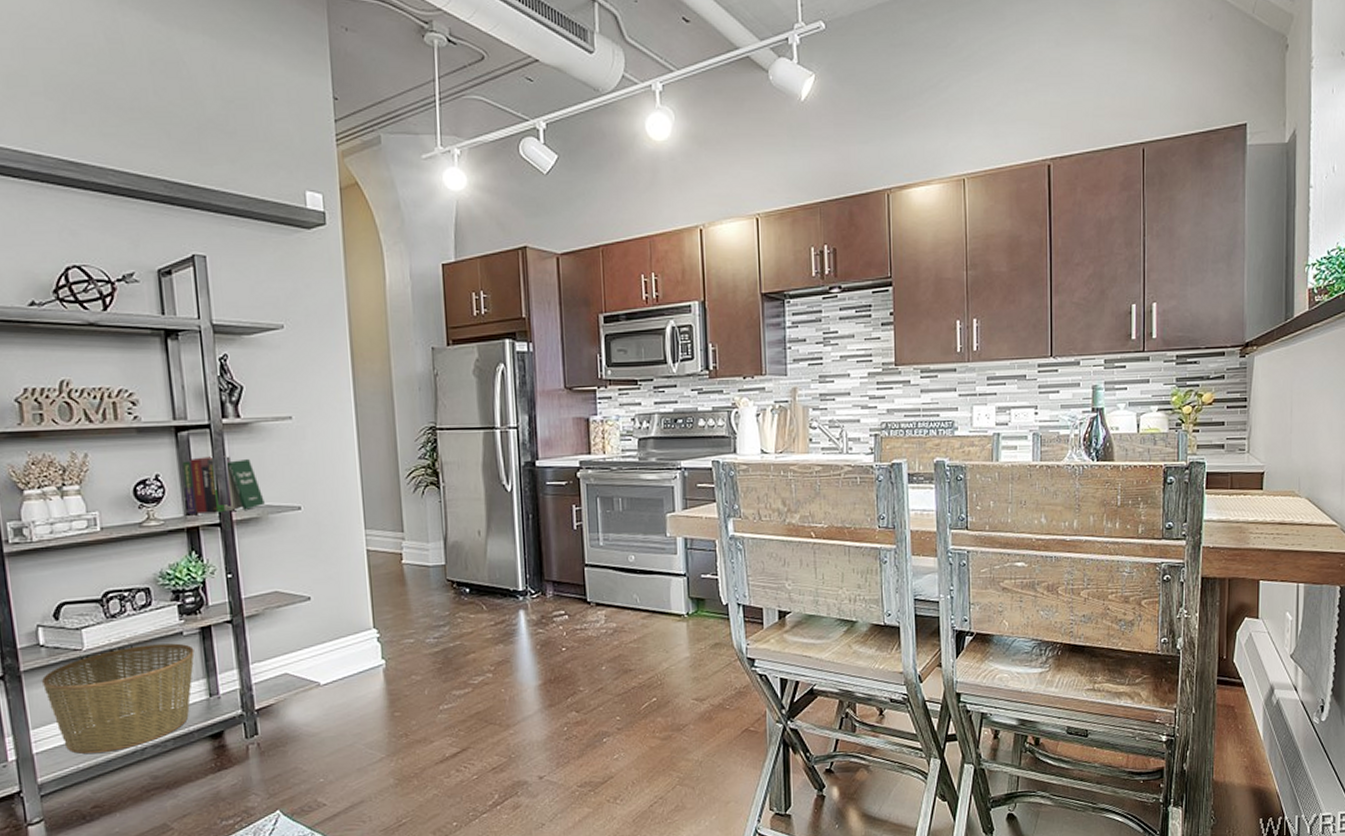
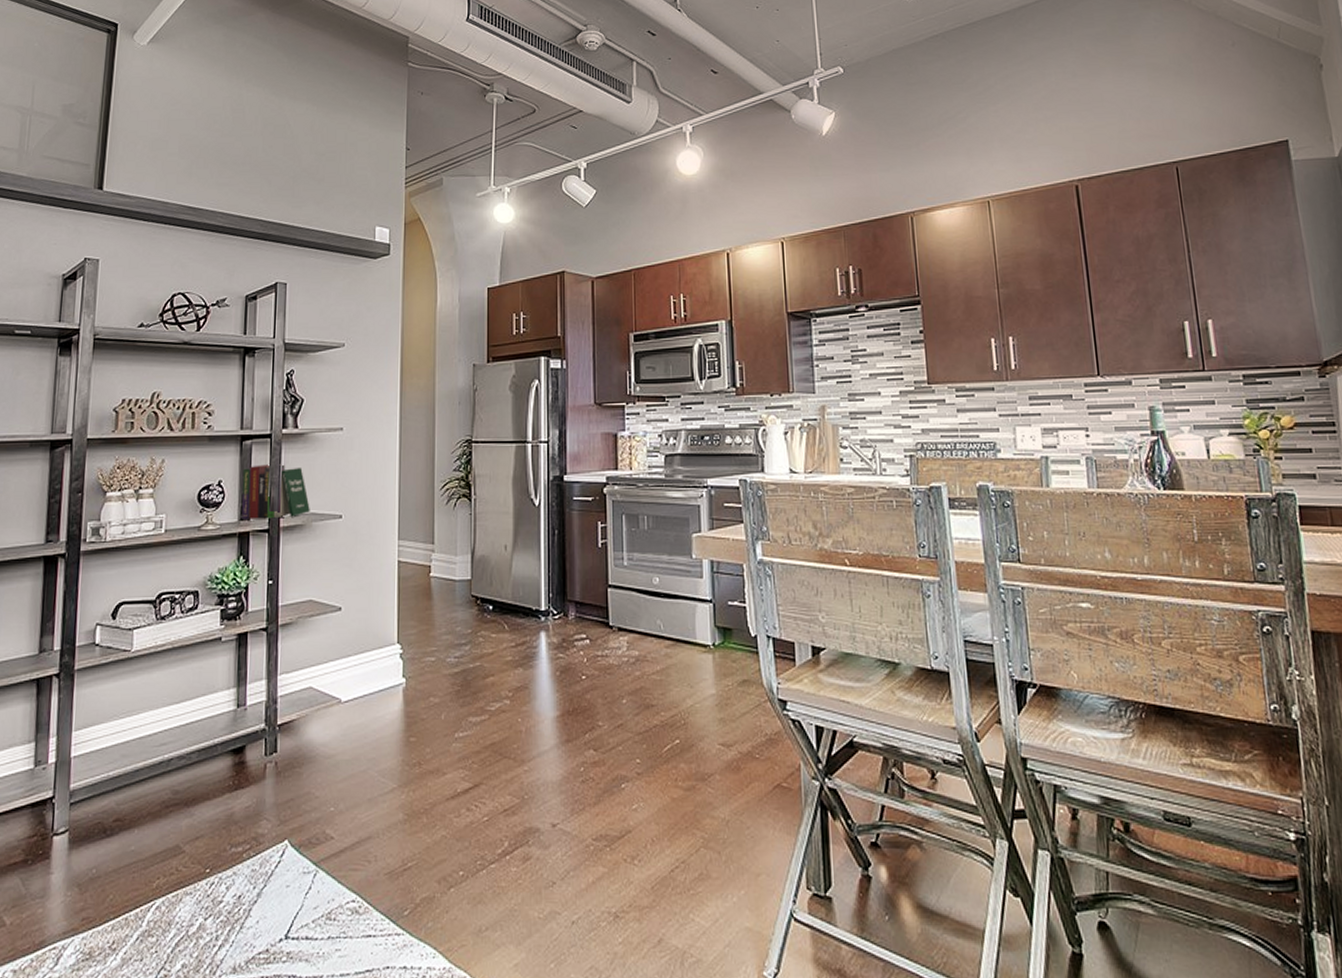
basket: present [42,643,195,755] -> none [91,649,229,762]

